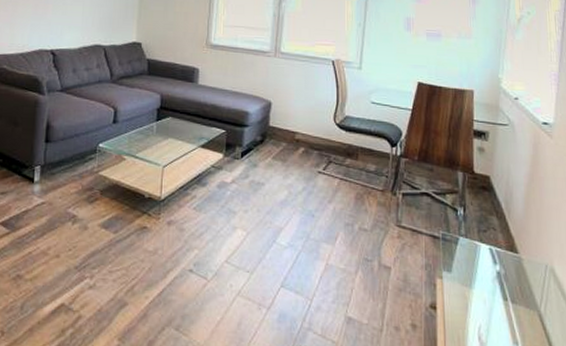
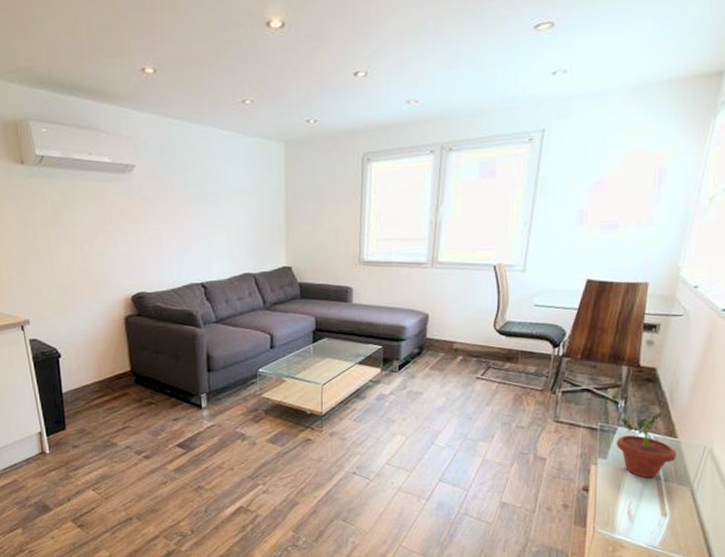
potted plant: none [458,223,520,298] -> present [616,412,677,478]

